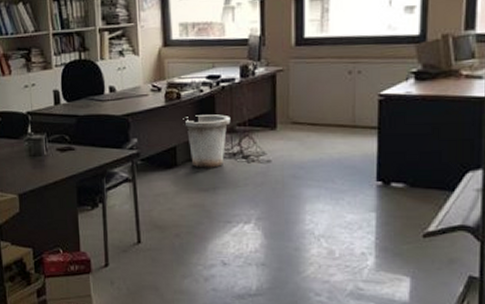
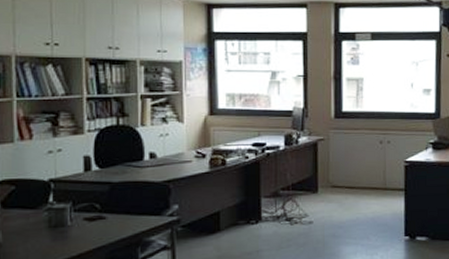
trash can: present [183,114,231,168] -> none [227,180,275,232]

